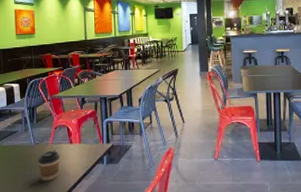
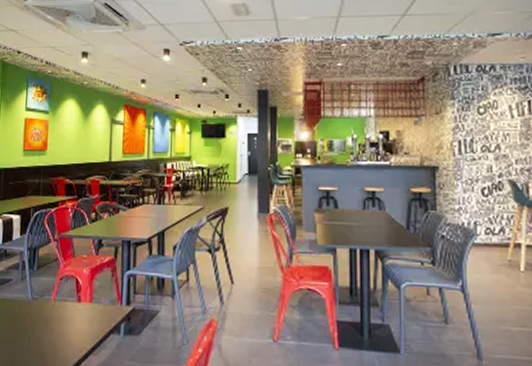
coffee cup: present [37,149,61,181] -> none [33,308,64,353]

